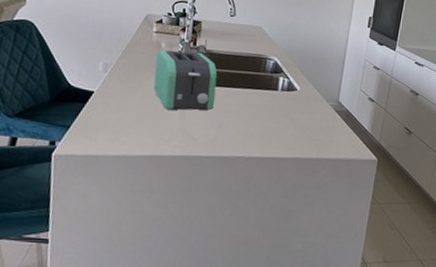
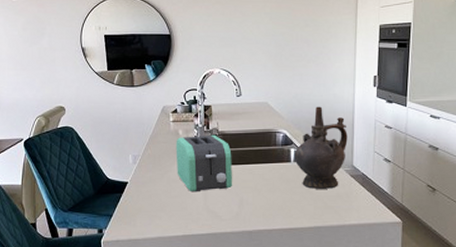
ceremonial vessel: none [282,38,338,122] -> present [294,106,348,189]

